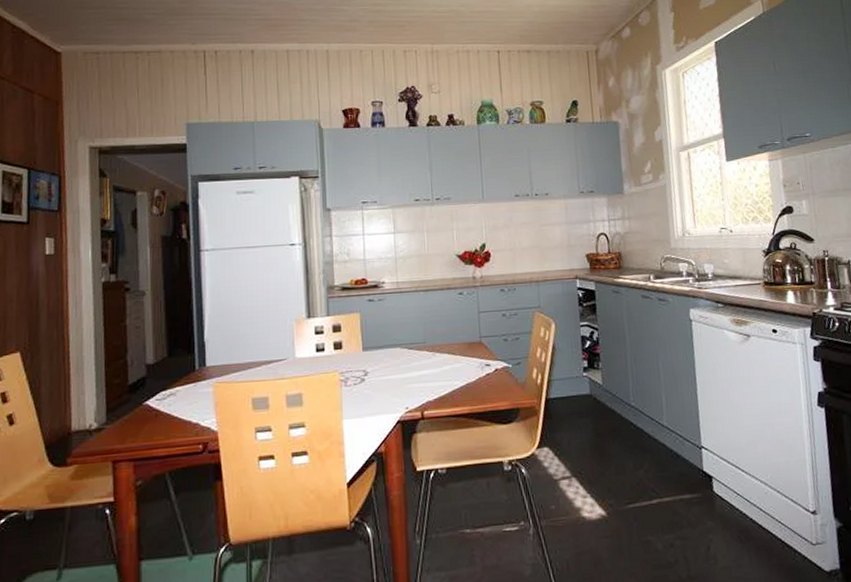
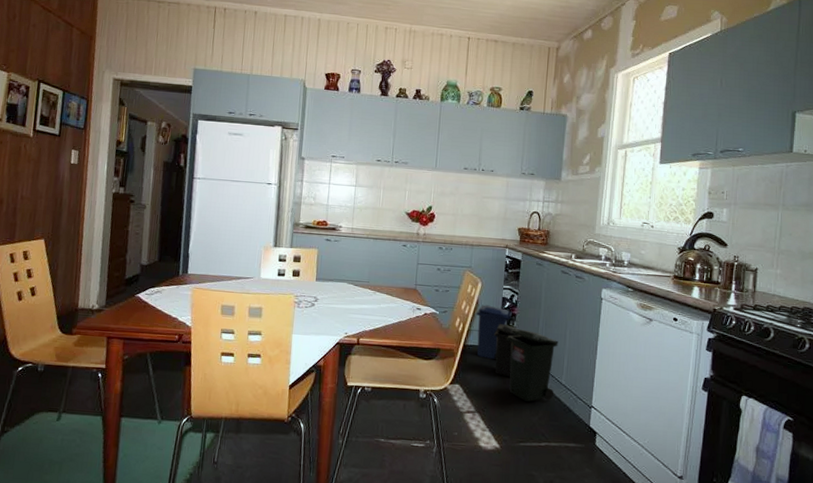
trash bin: none [554,347,657,454] -> present [476,304,558,402]

